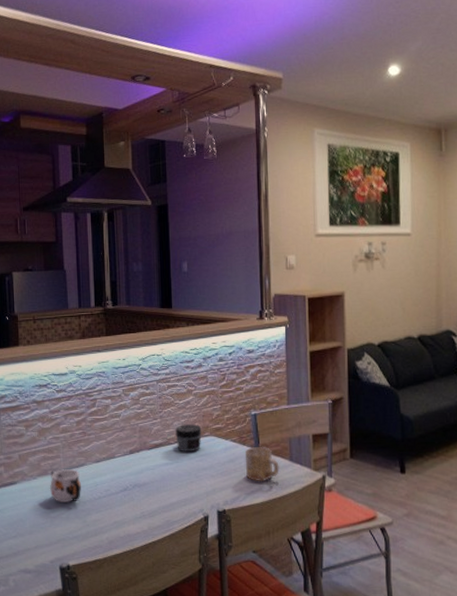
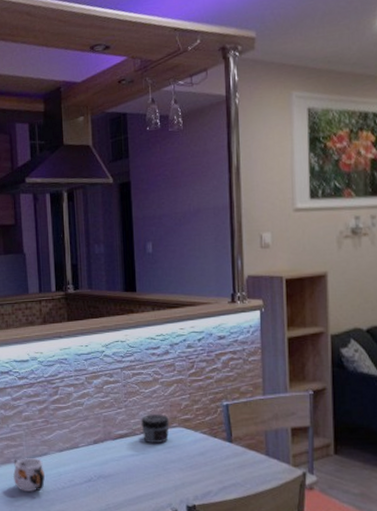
mug: present [245,446,279,482] -> none [216,439,254,477]

